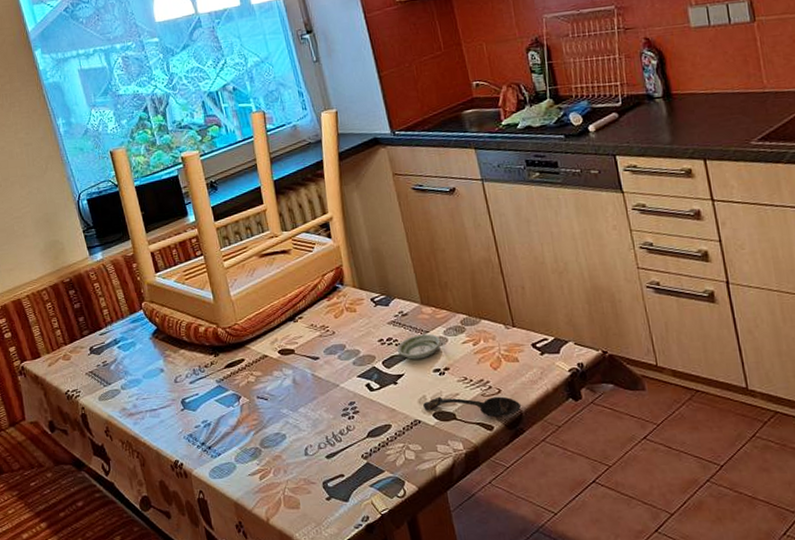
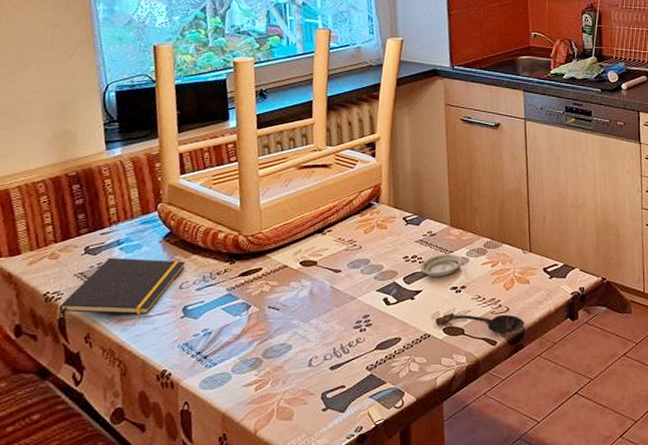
notepad: none [79,355,176,421] -> present [59,257,185,326]

